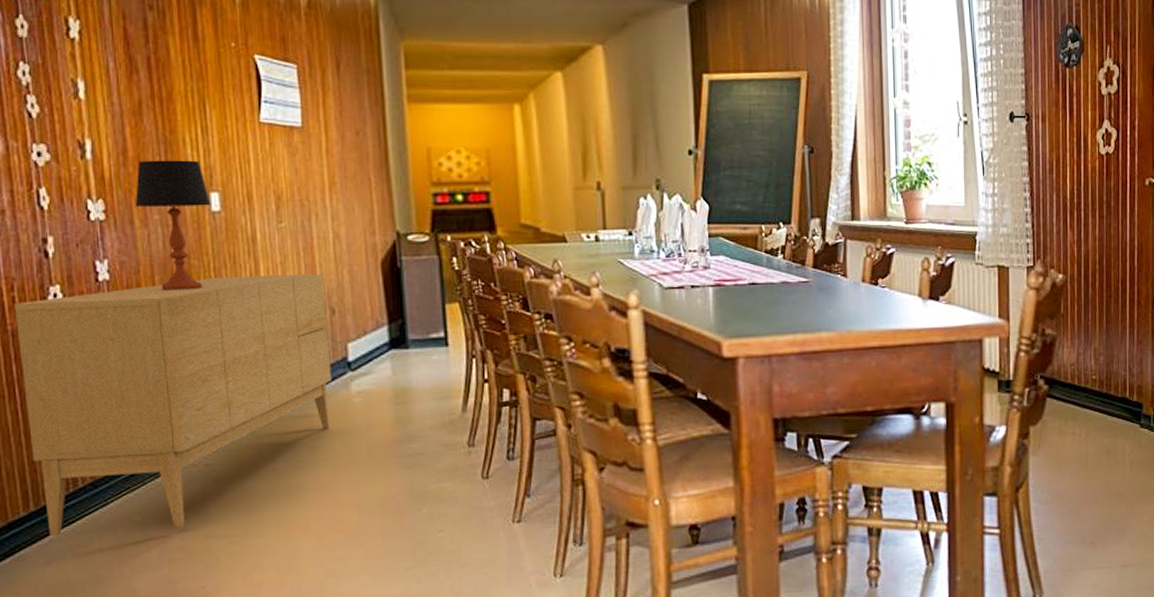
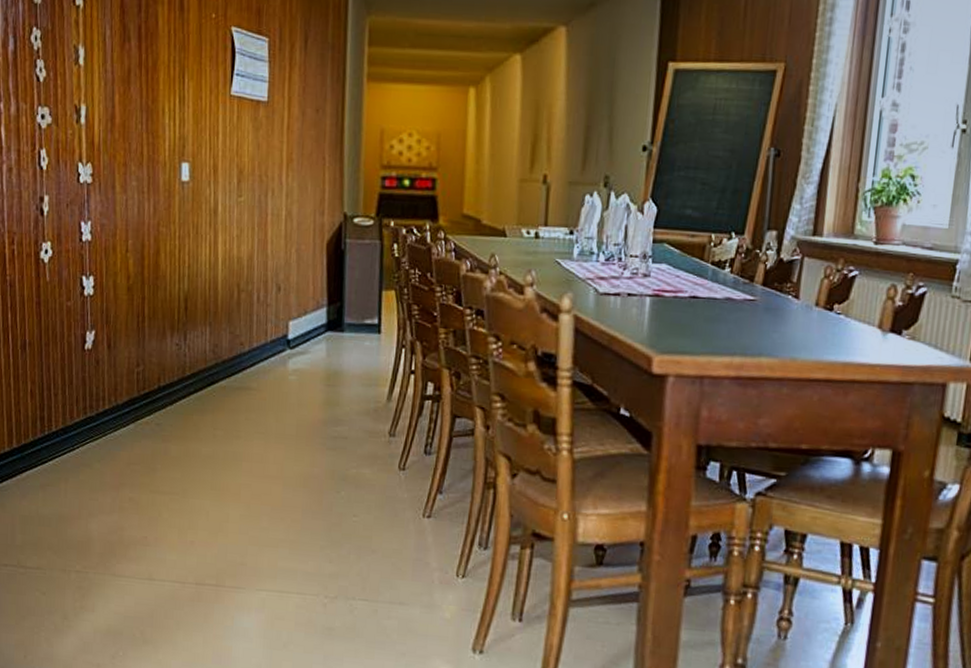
sideboard: present [14,274,332,537] -> none [13,245,273,480]
table lamp: present [134,160,211,290] -> none [117,127,182,256]

